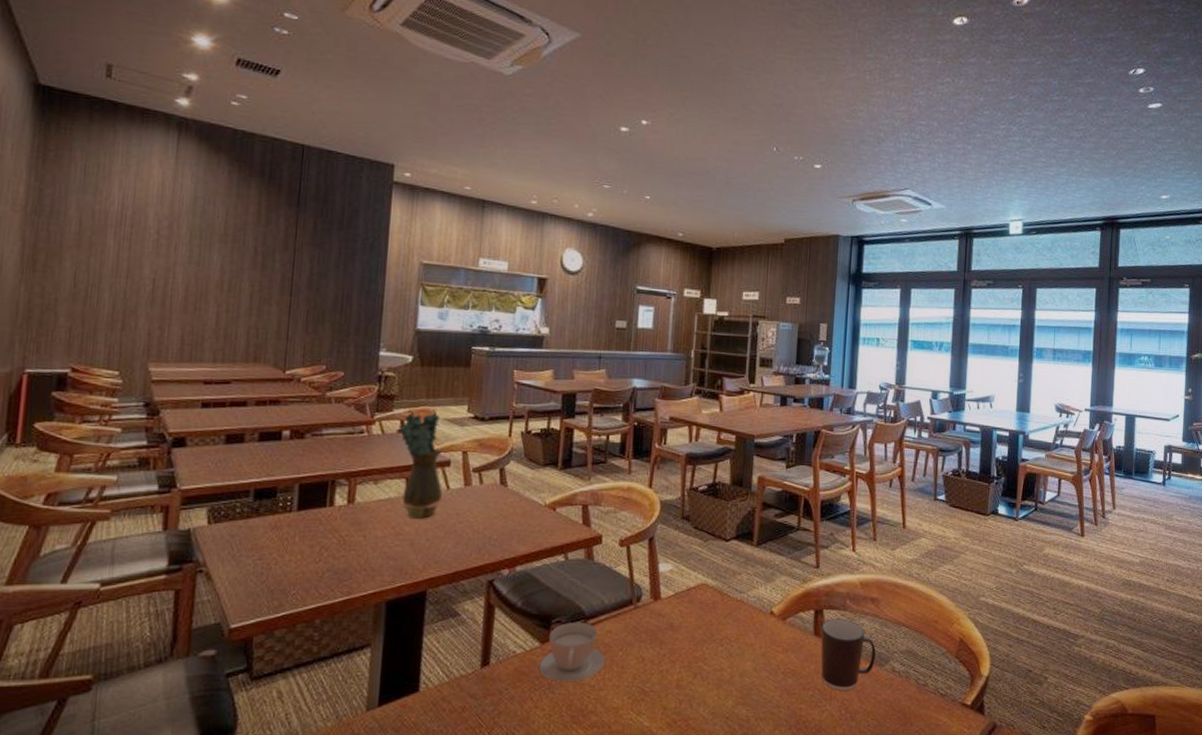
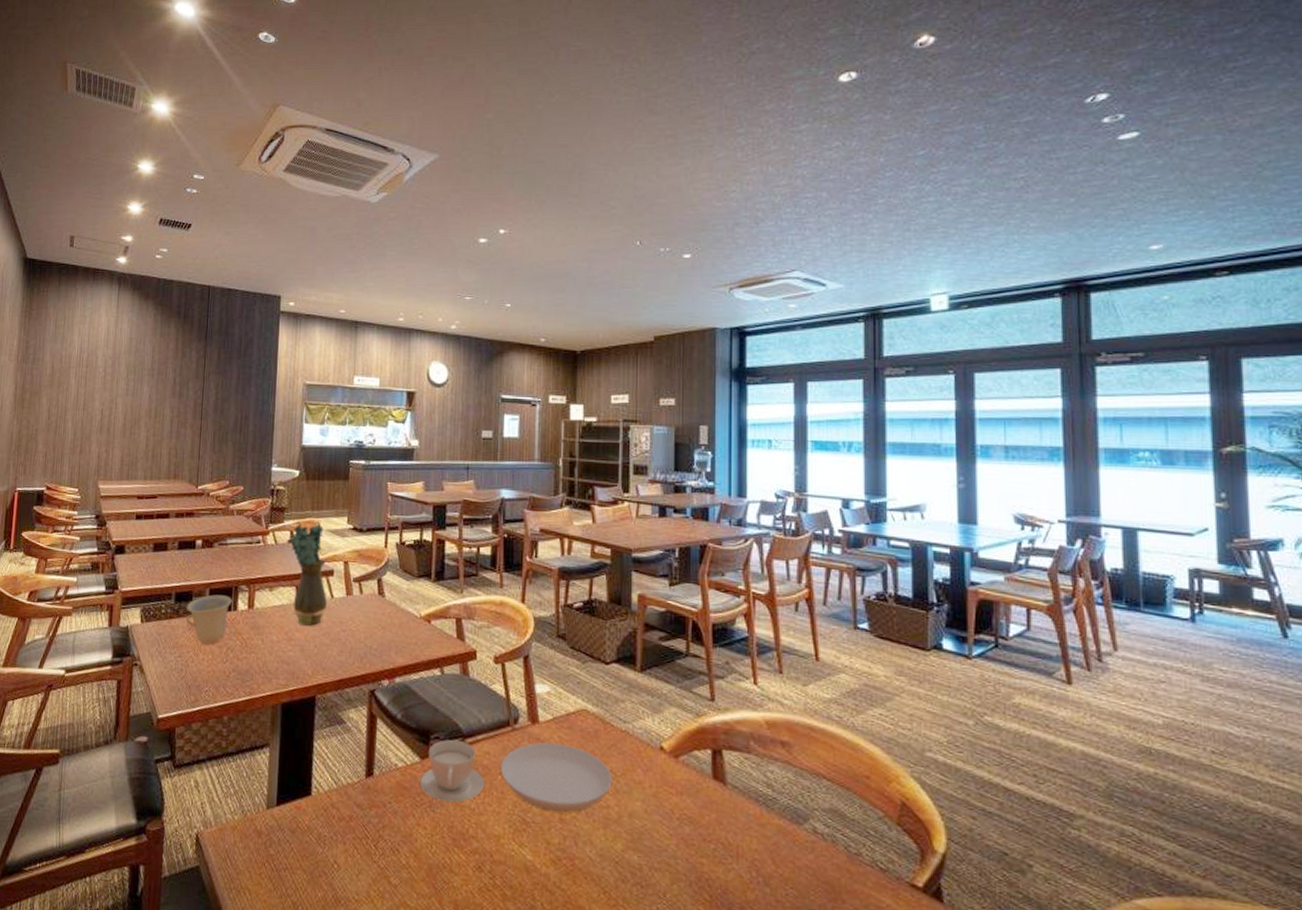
cup: none [267,490,328,544] -> present [185,594,232,645]
saucer: none [622,617,727,679] -> present [501,742,612,812]
mug: present [820,619,876,690] -> none [721,761,791,849]

